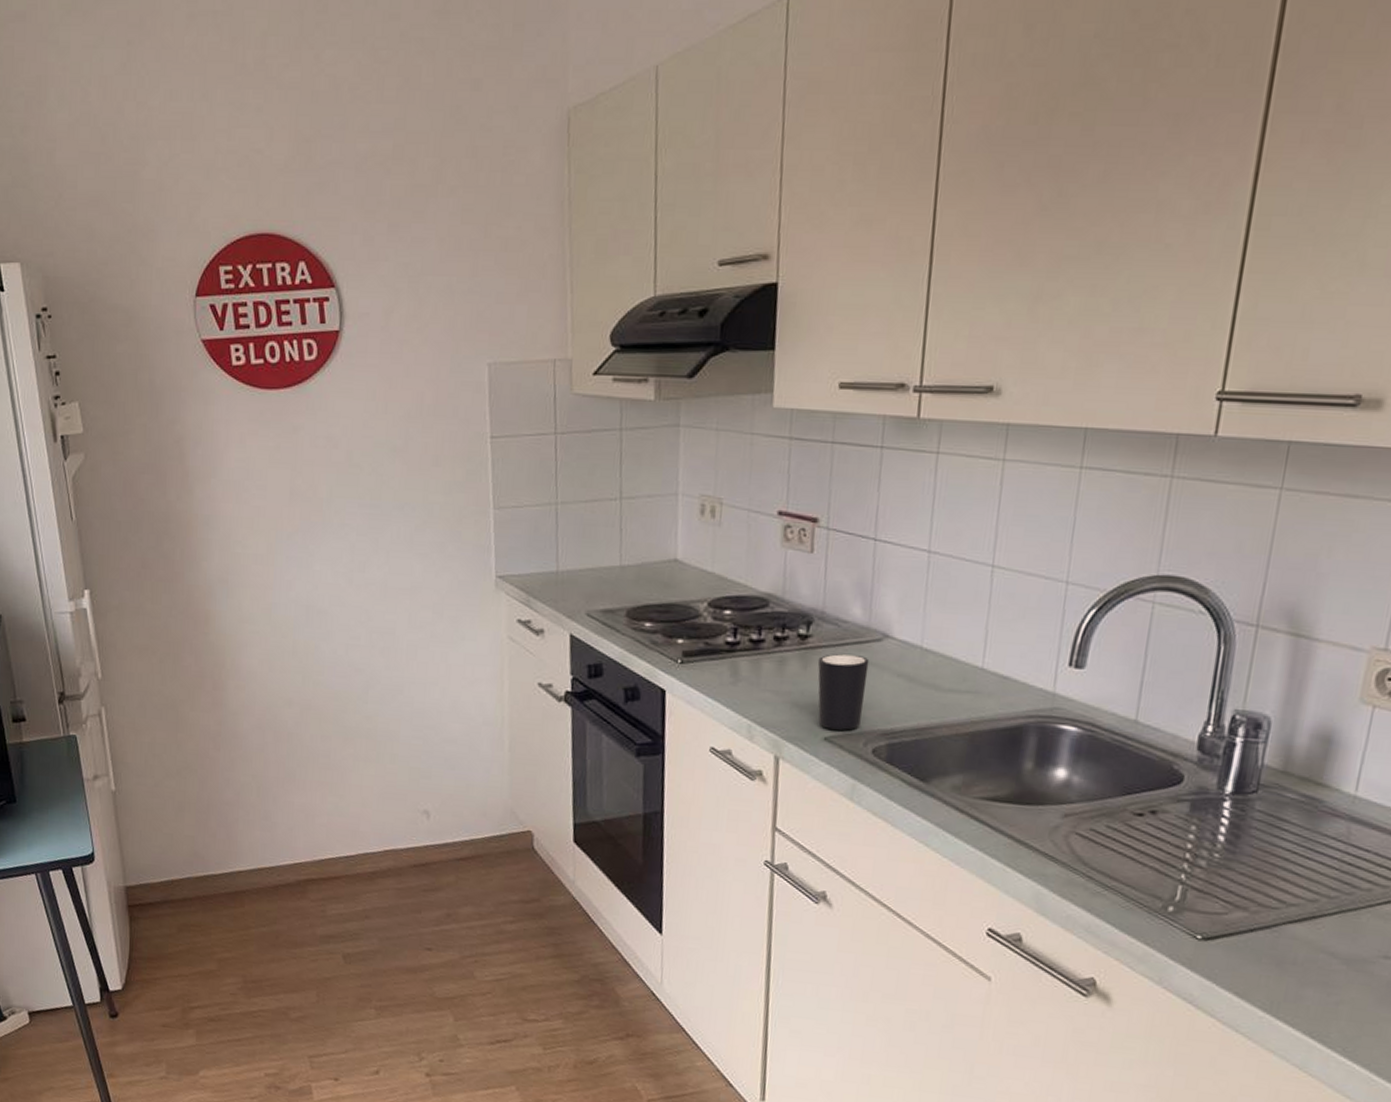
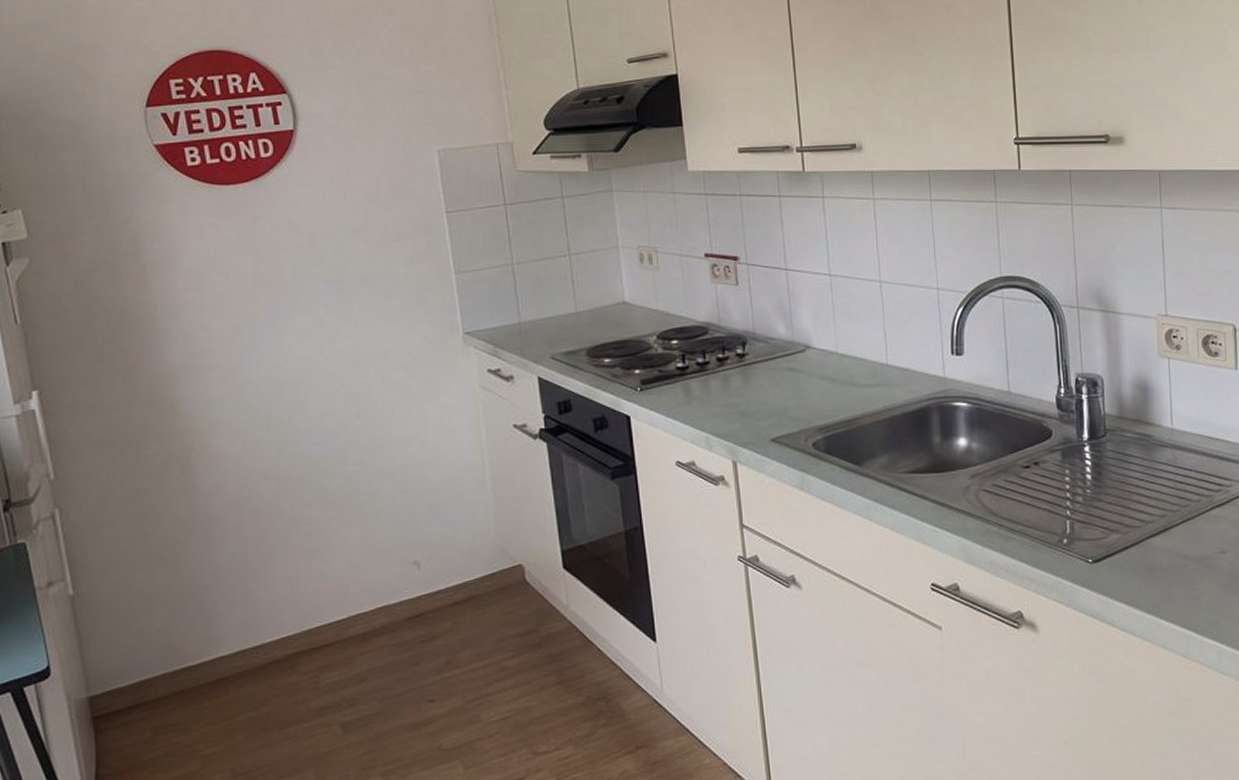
mug: present [817,654,870,730] -> none [756,366,800,431]

